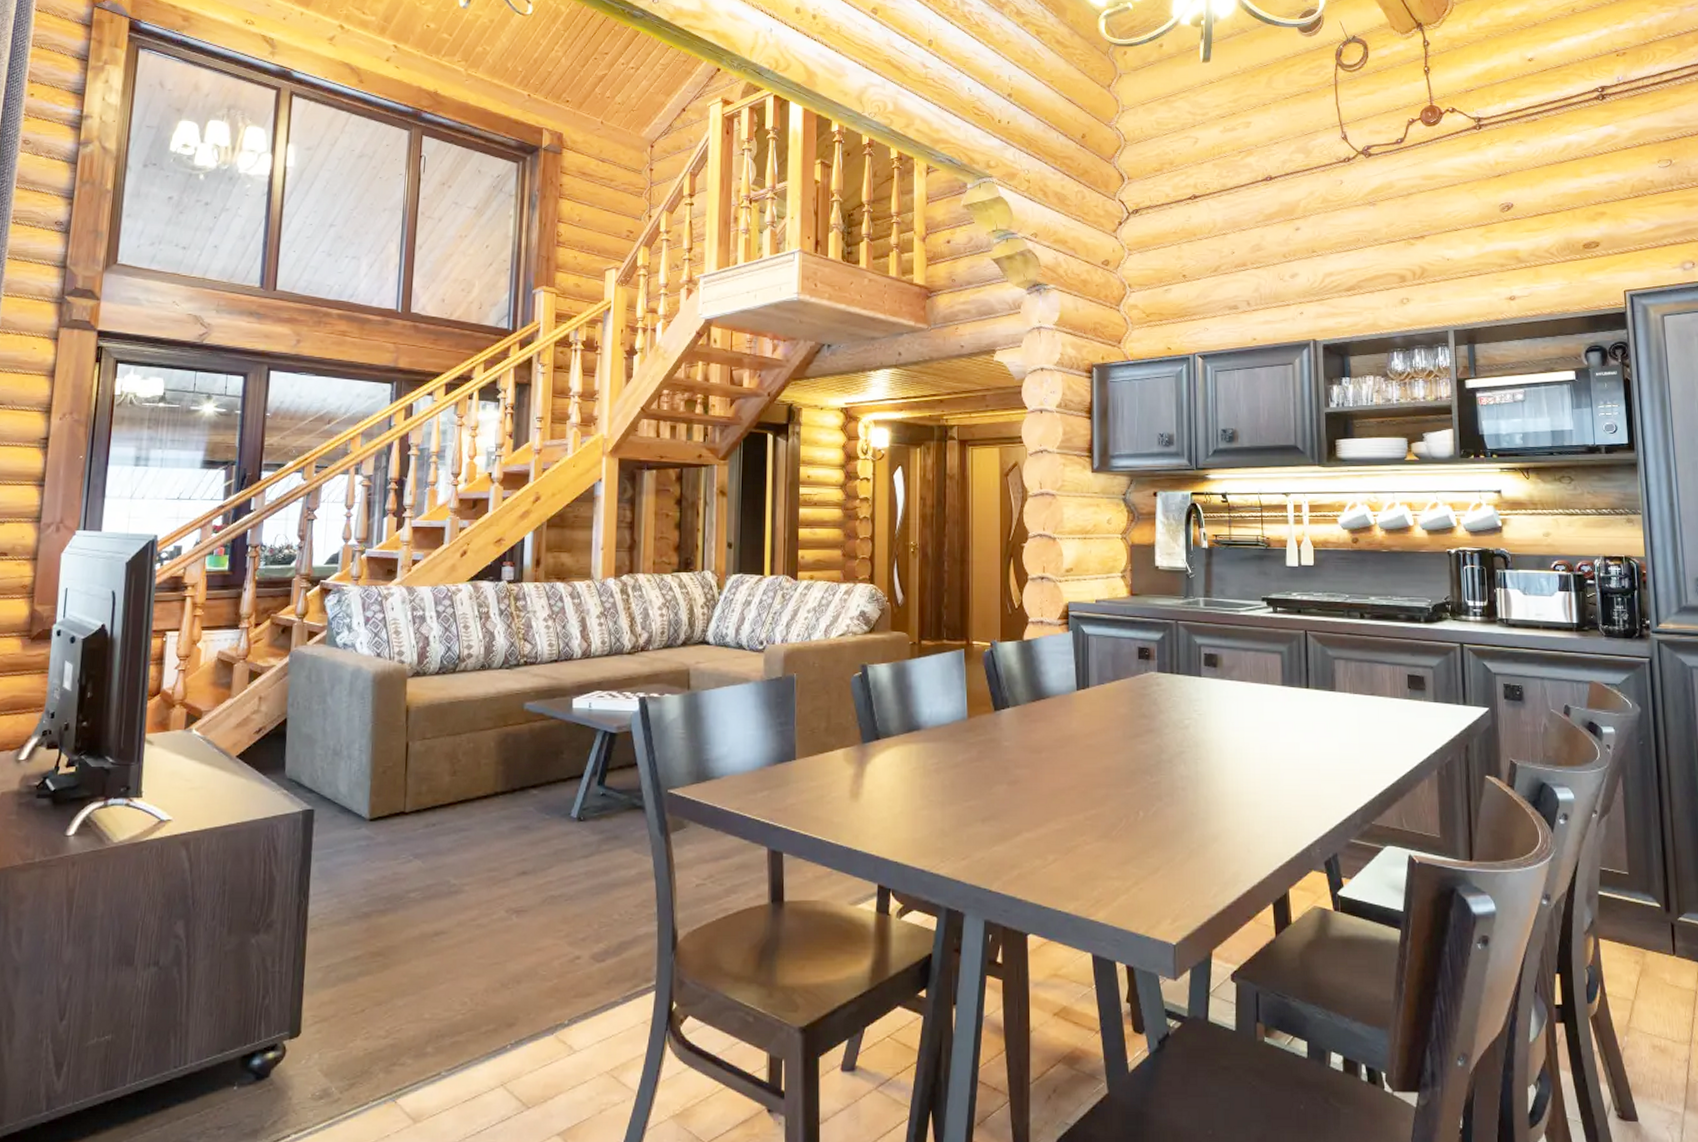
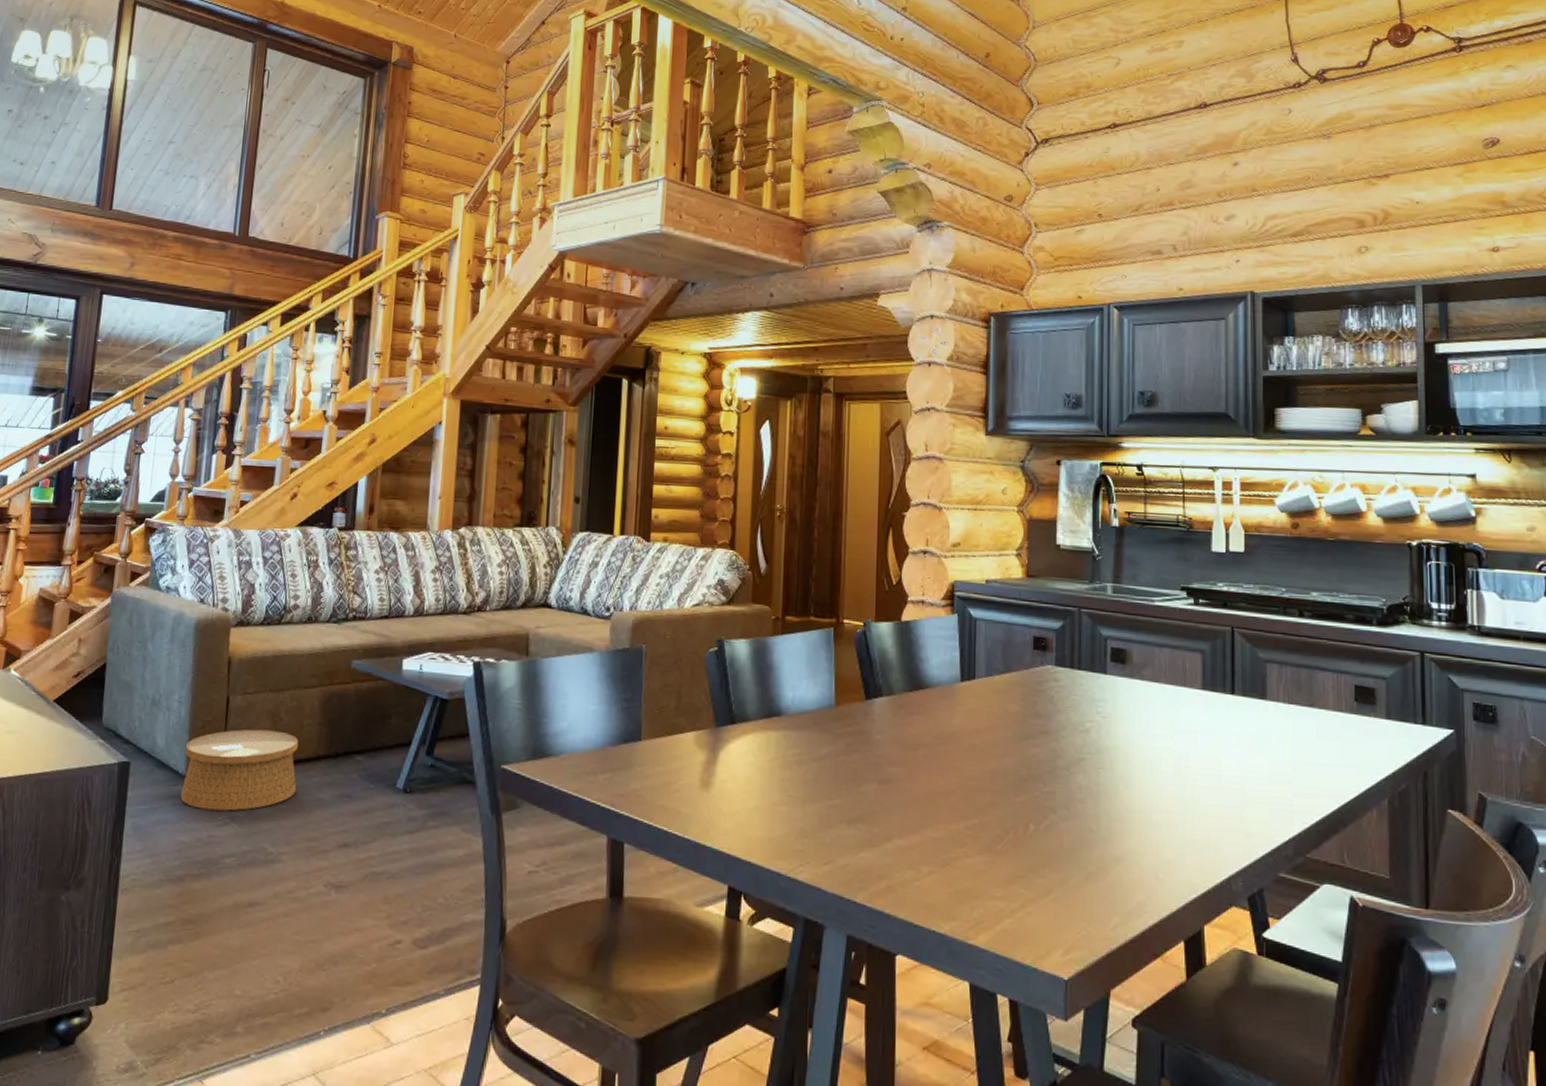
woven basket: none [364,771,477,849] -> present [180,729,299,811]

